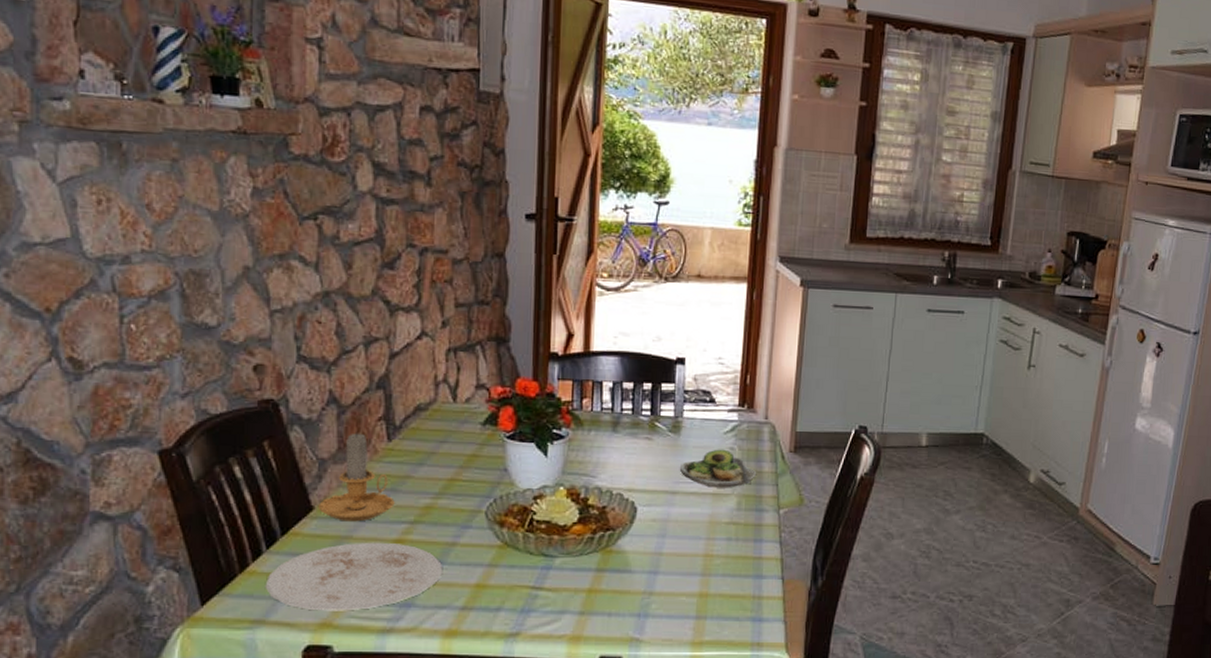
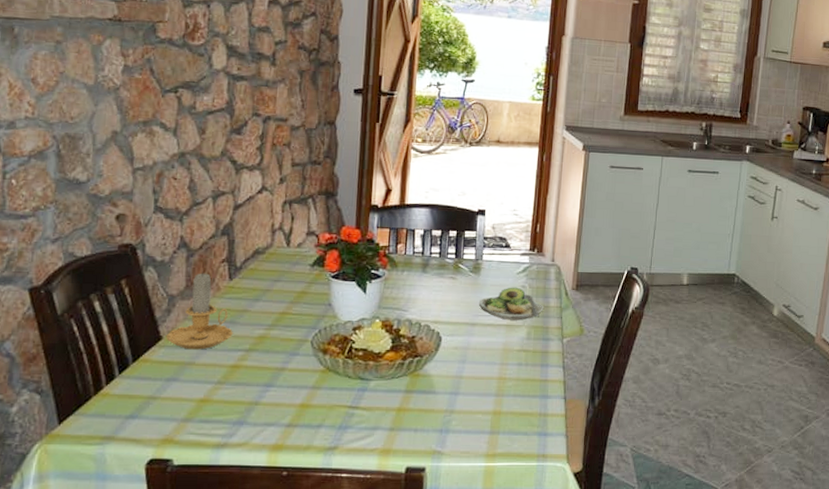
plate: present [265,542,442,611] -> none [115,367,272,428]

